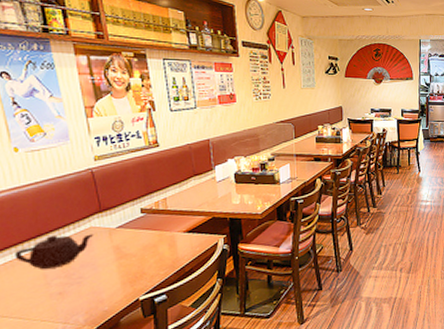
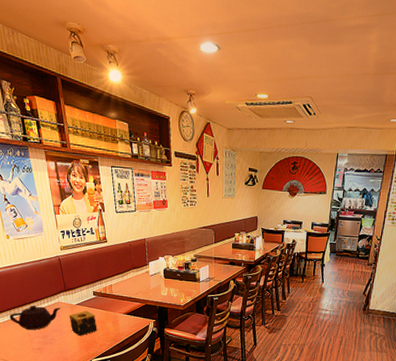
candle: none [106,233,147,268] -> present [69,310,97,336]

